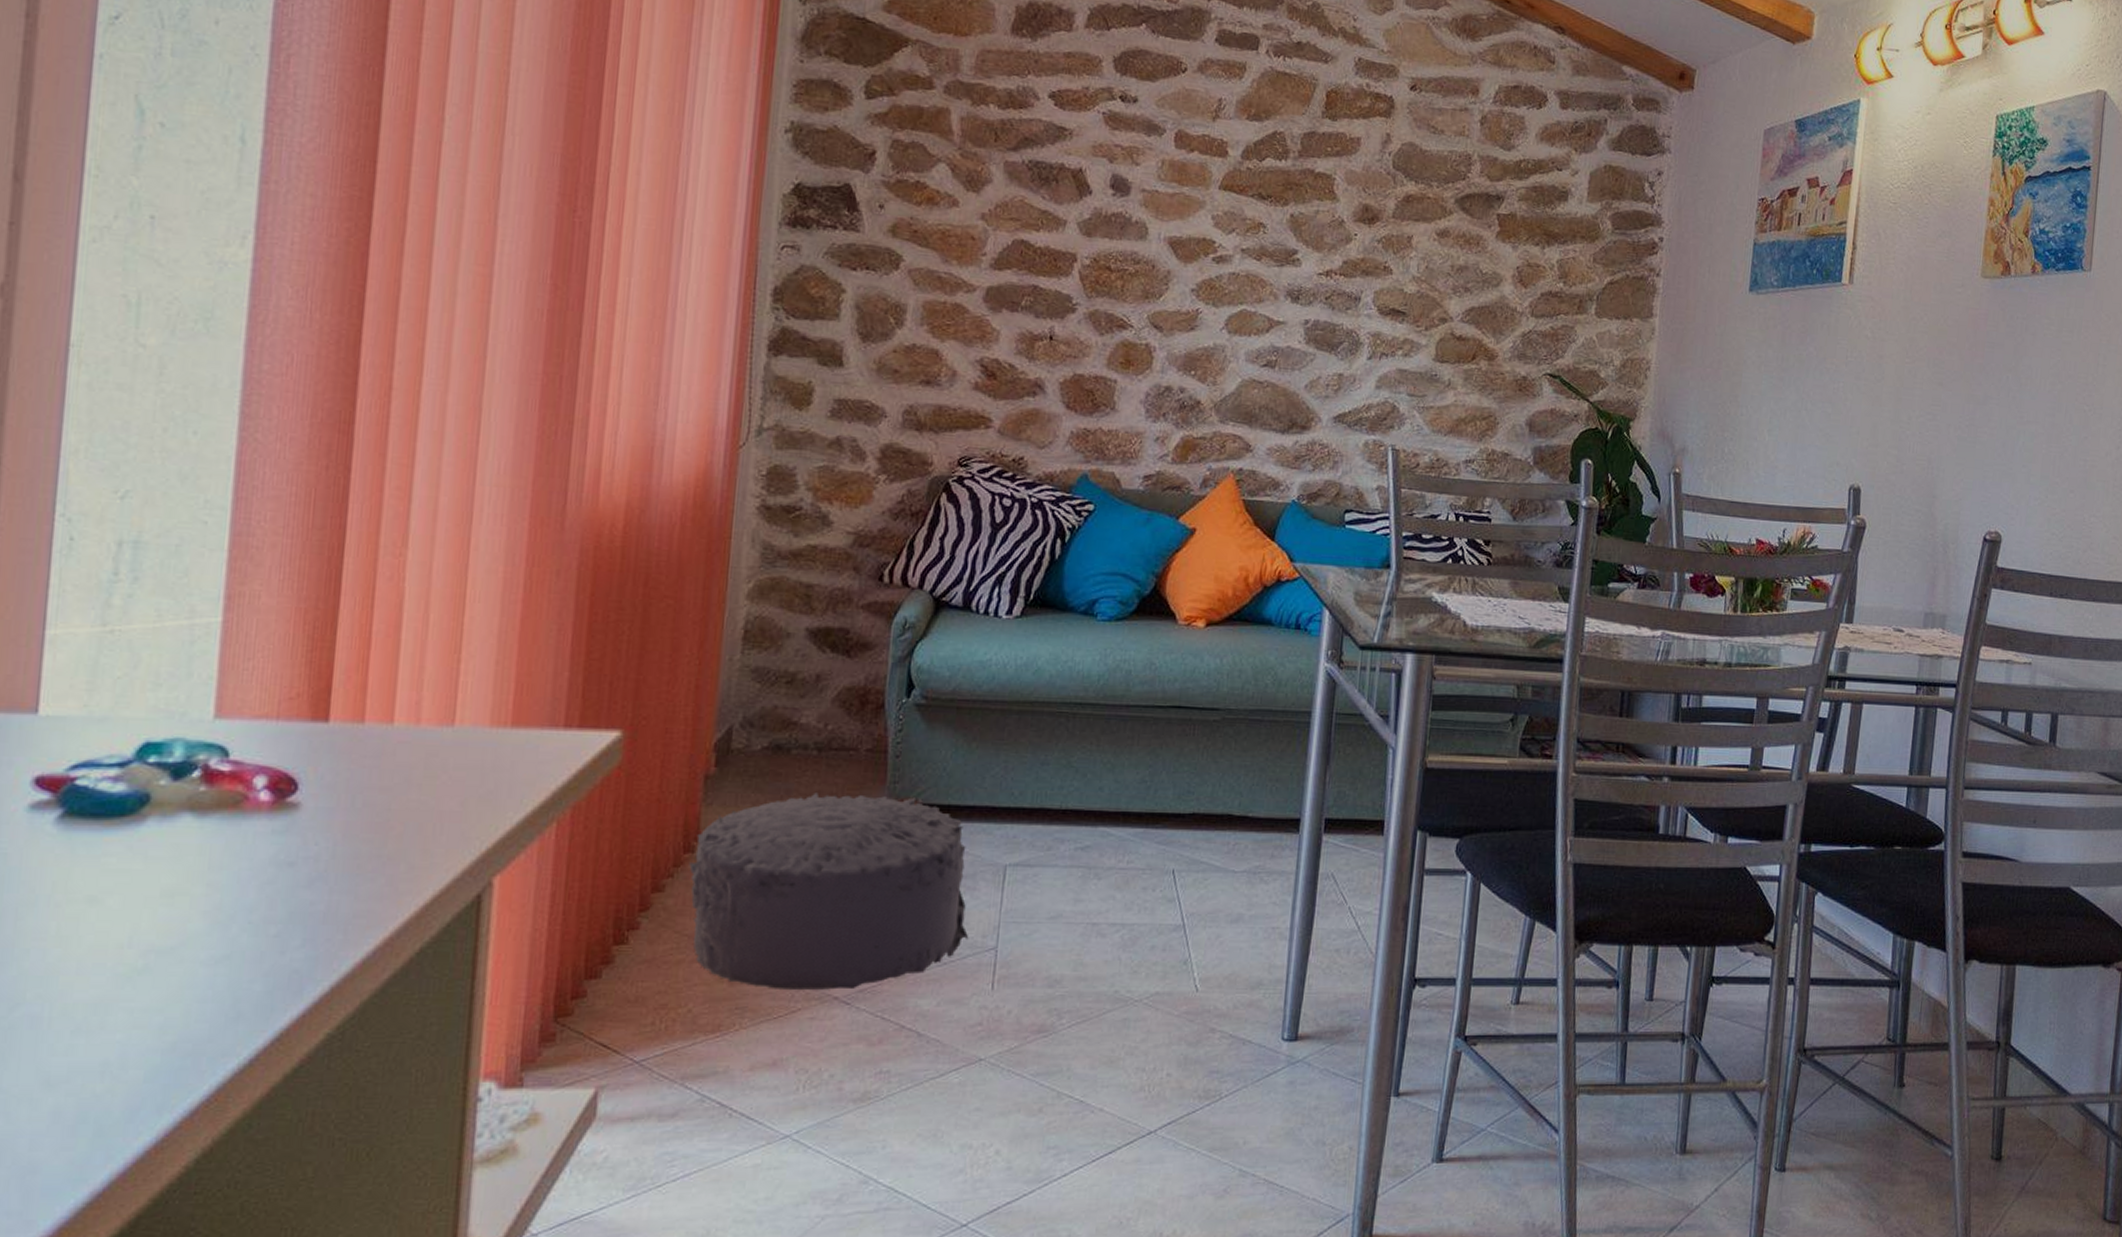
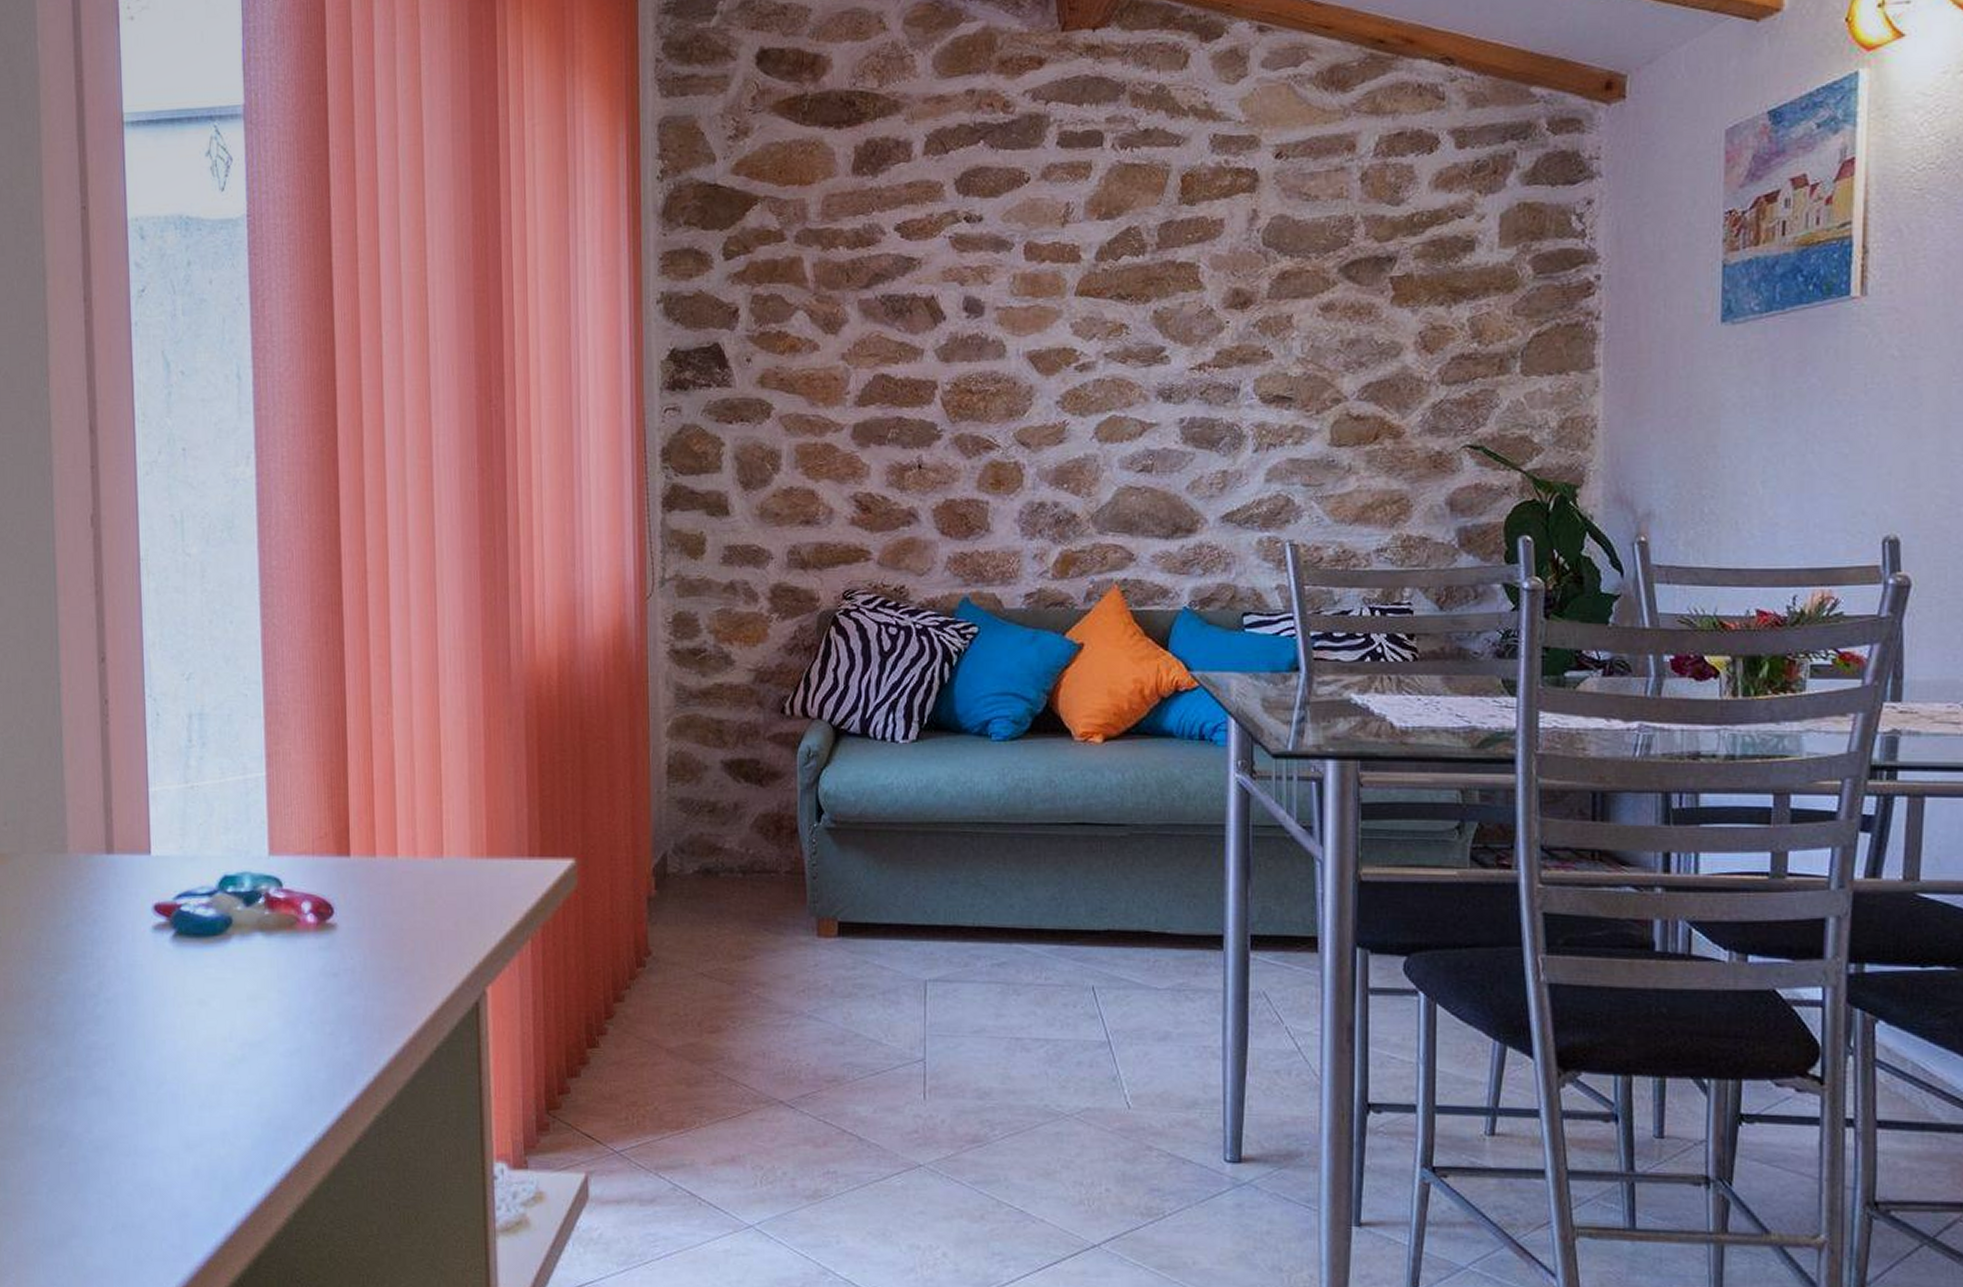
pouf: present [689,791,969,990] -> none [642,911,898,1094]

